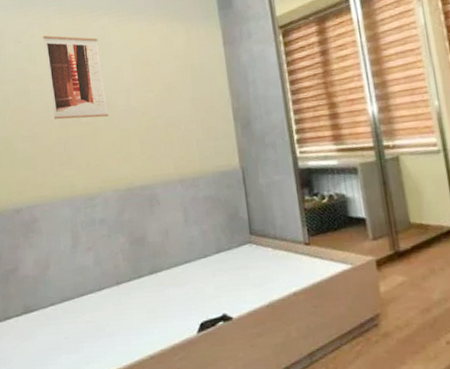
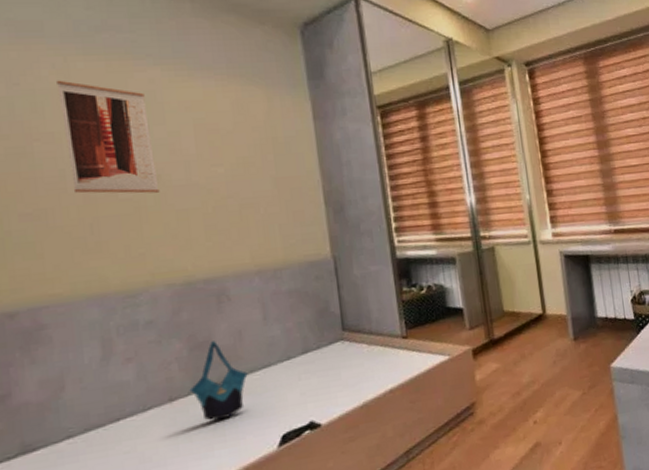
tote bag: none [130,237,173,304] -> present [189,341,248,421]

